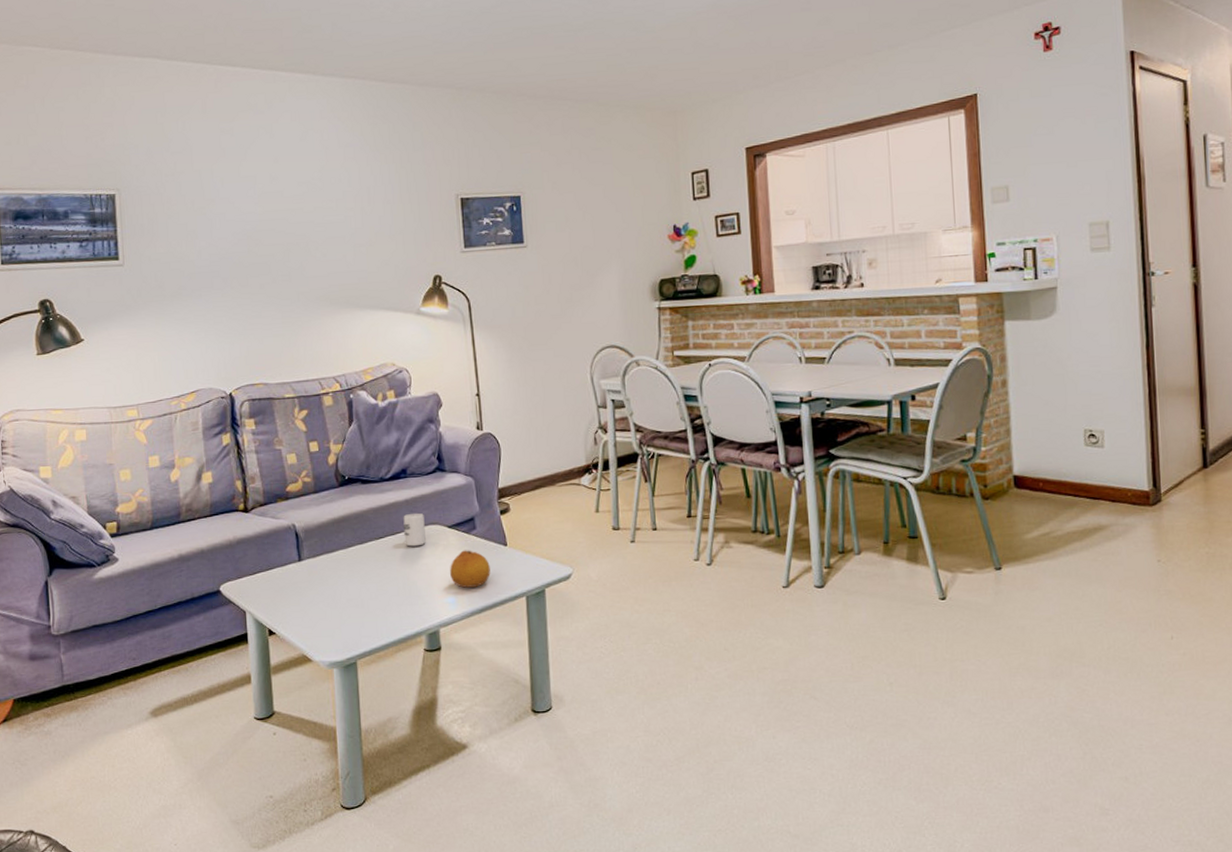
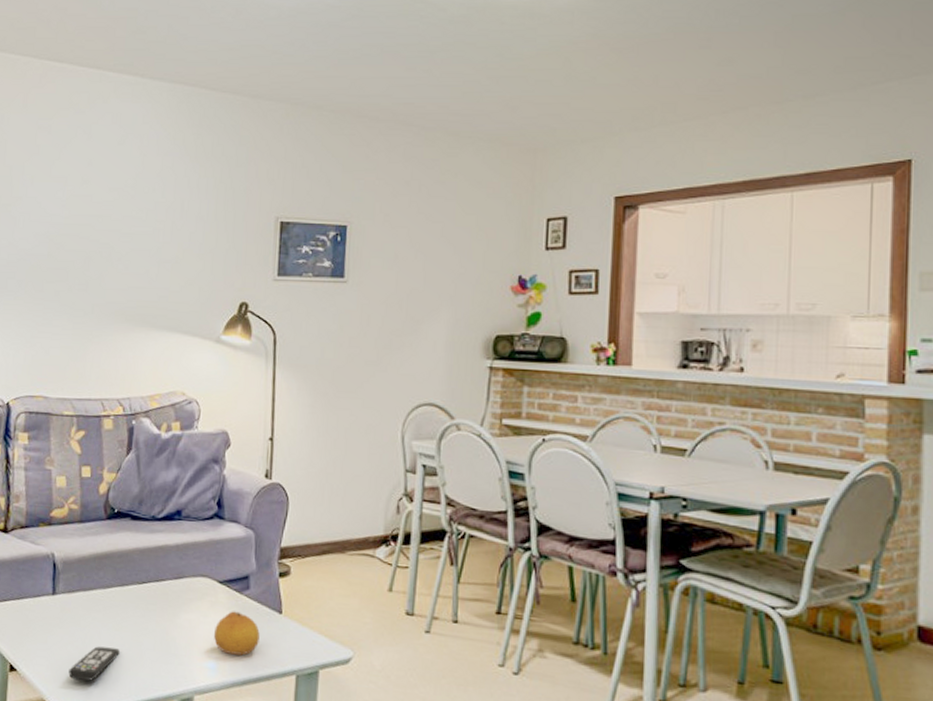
remote control: none [324,599,368,633] -> present [68,646,120,682]
cup: present [403,512,426,547] -> none [169,560,194,599]

